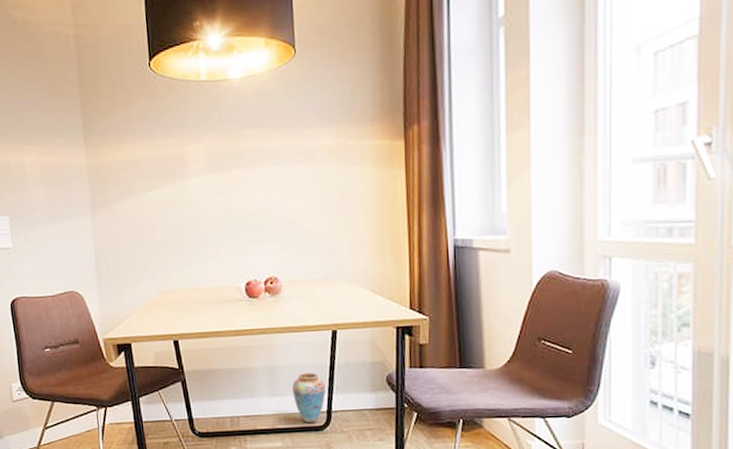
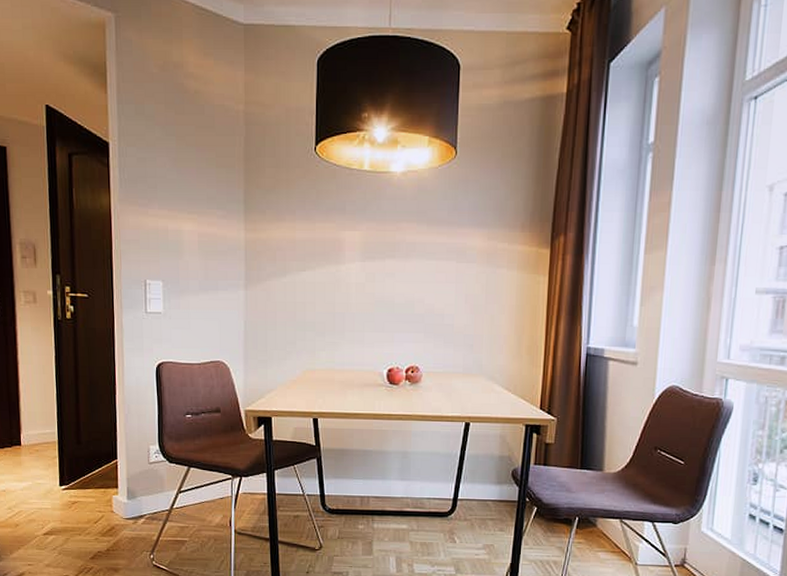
vase: present [292,372,326,424] -> none [422,460,454,509]

